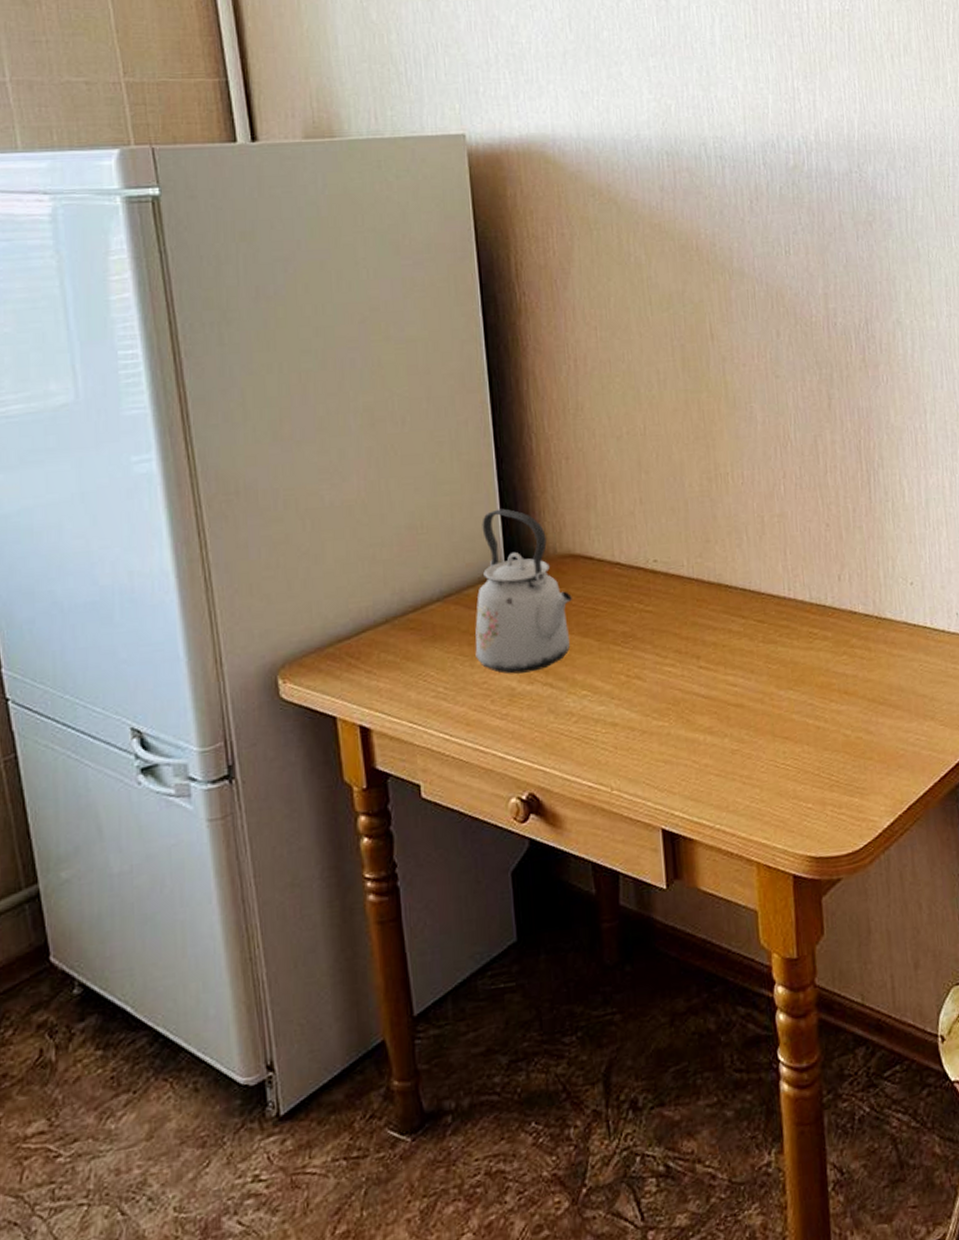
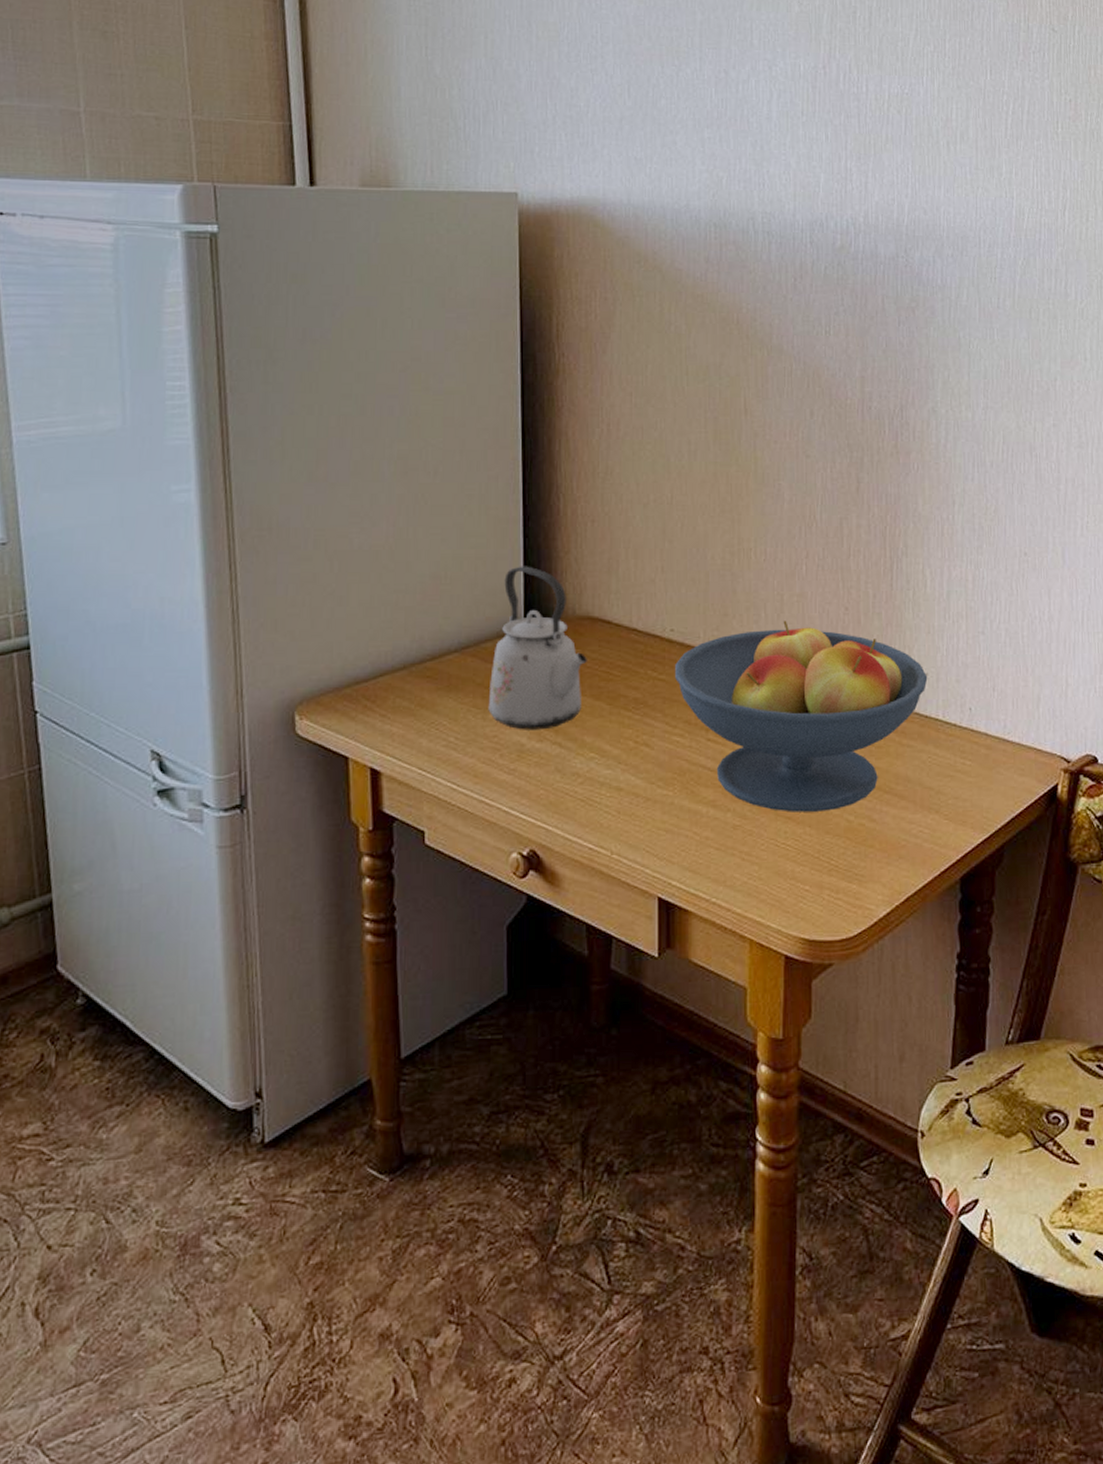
fruit bowl: none [661,542,913,732] -> present [675,620,928,812]

